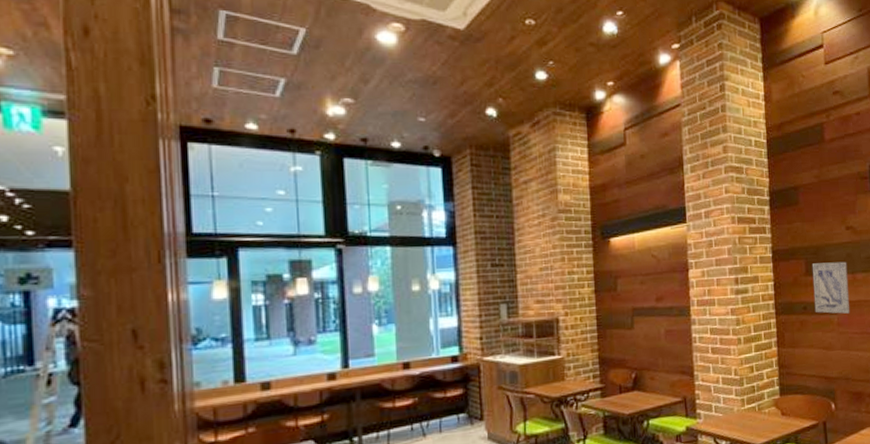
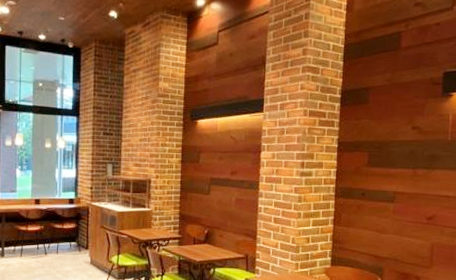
wall art: present [812,261,850,314] -> none [372,156,409,203]

